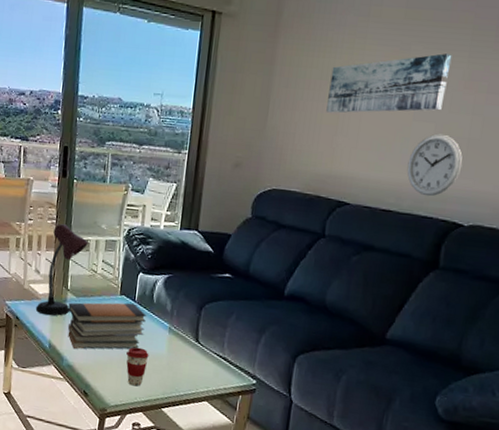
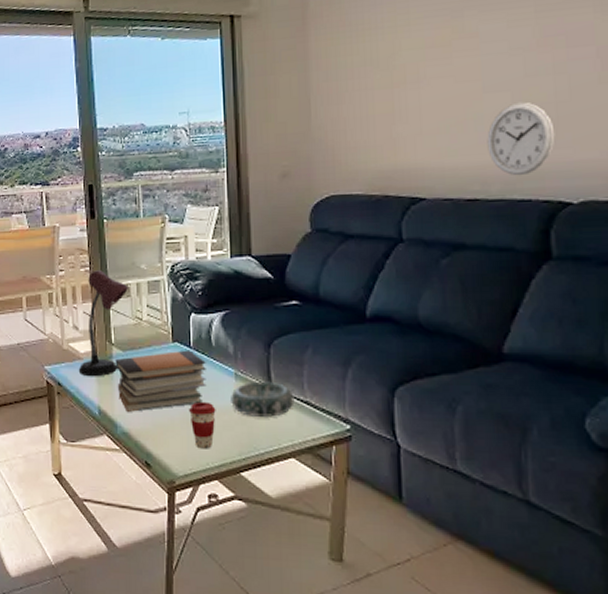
decorative bowl: none [162,336,215,367] -> present [231,381,295,417]
wall art: present [326,53,452,113] -> none [376,13,516,101]

